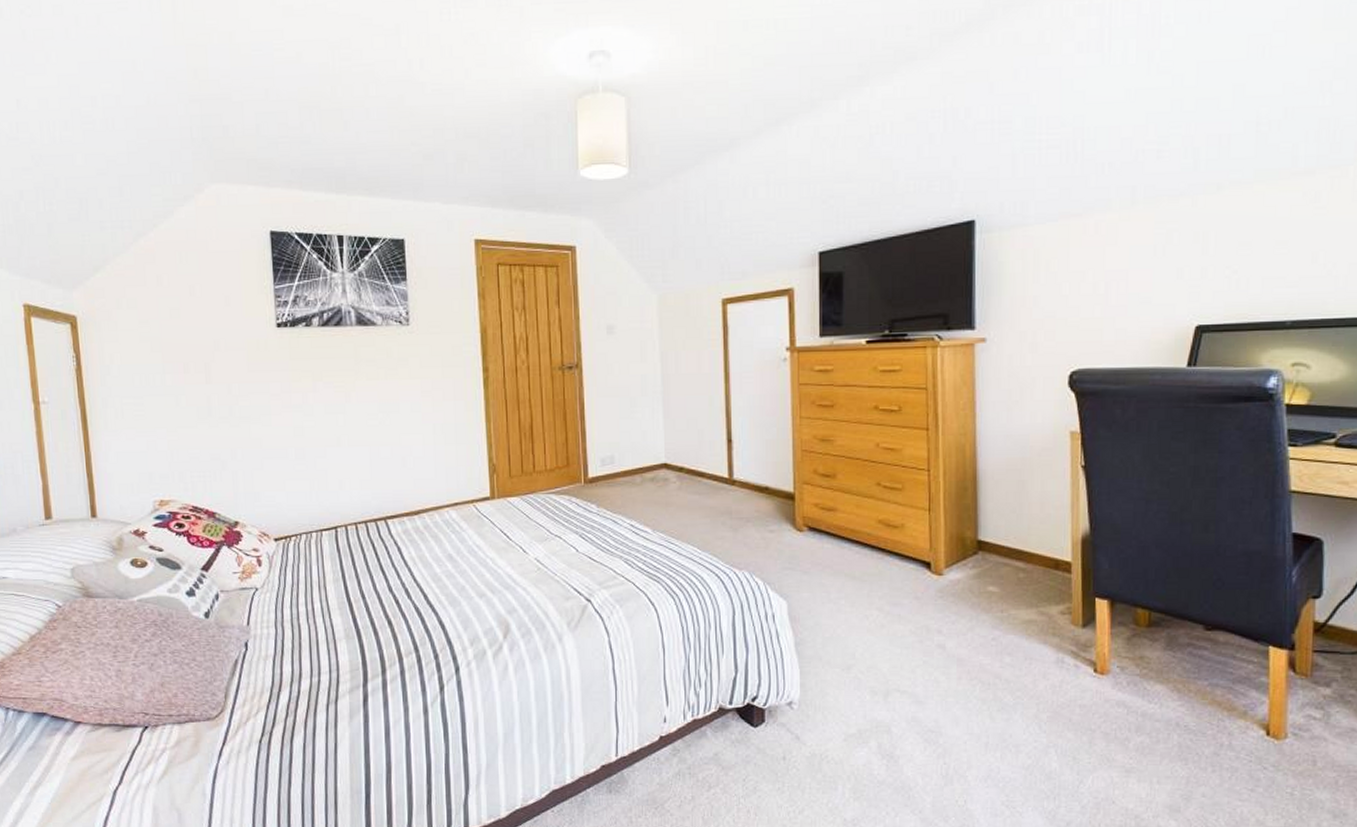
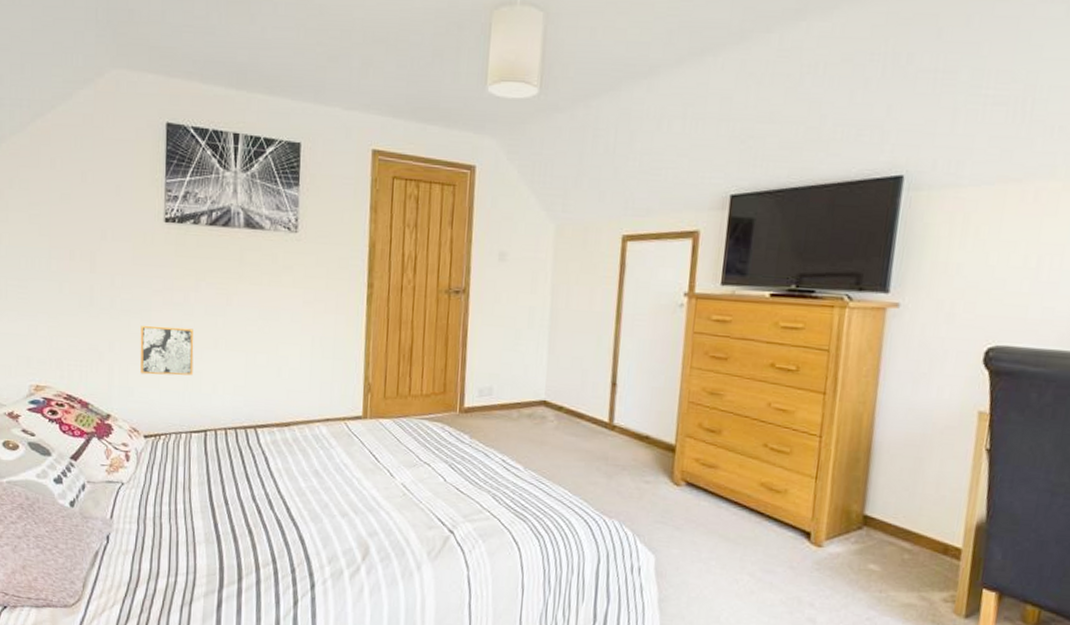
wall art: none [261,428,318,478] -> present [140,325,194,376]

